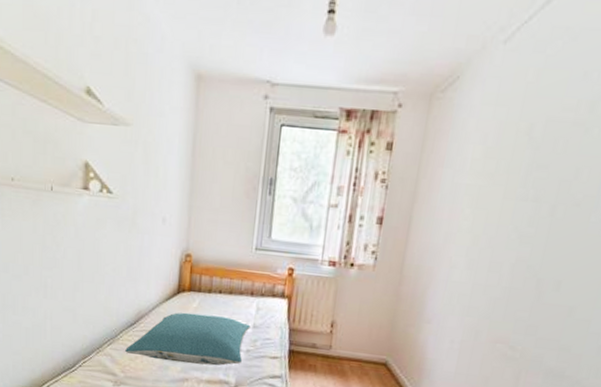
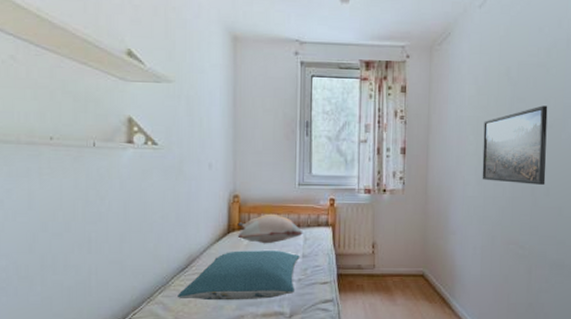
decorative pillow: none [187,277,256,310] -> present [237,213,303,244]
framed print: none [473,176,579,277] -> present [482,105,548,185]

